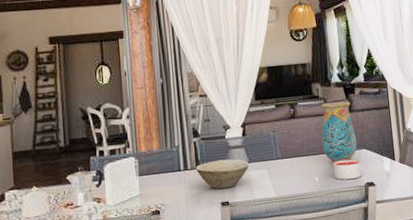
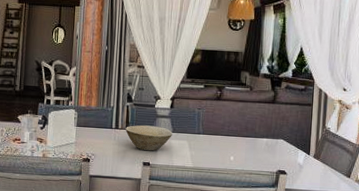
vase: present [321,101,357,164] -> none [242,91,276,147]
candle: present [333,159,362,180] -> none [249,145,276,164]

